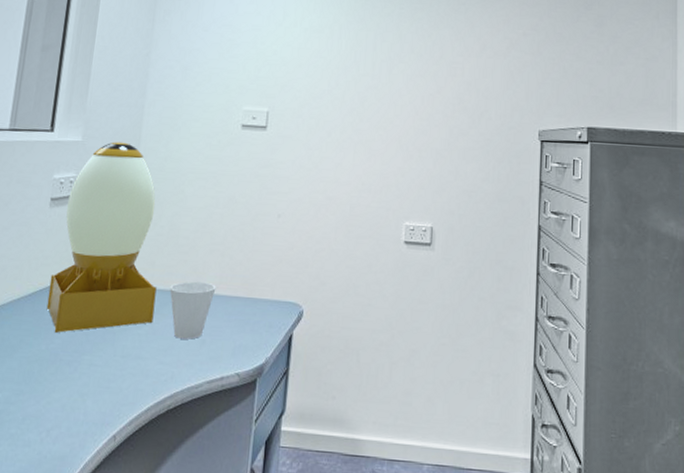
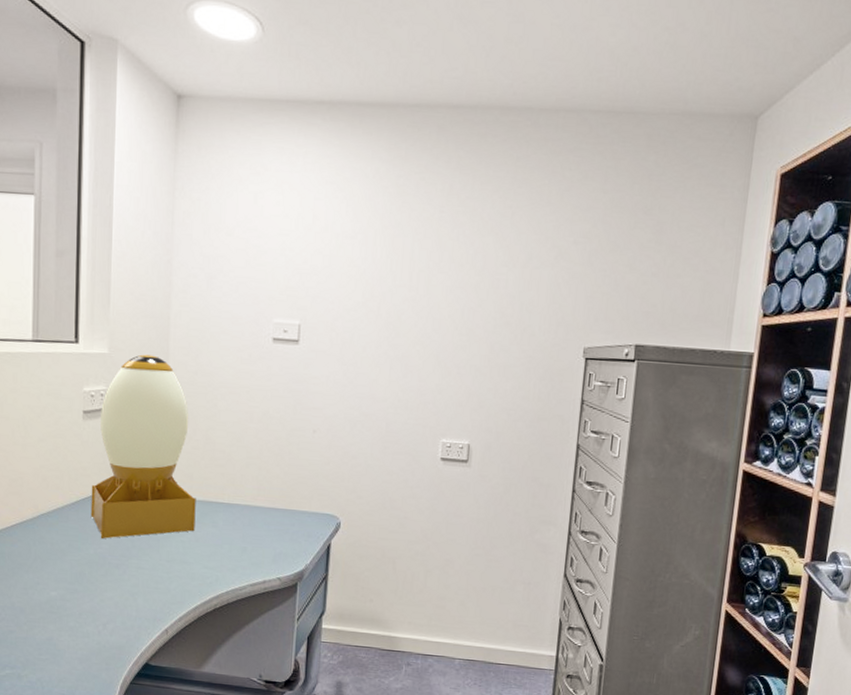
cup: present [170,281,216,340] -> none [209,493,255,547]

